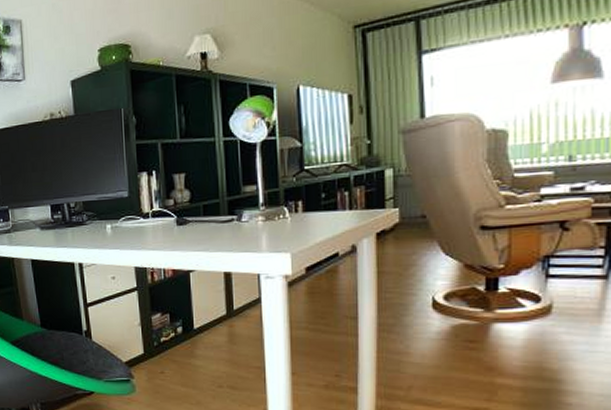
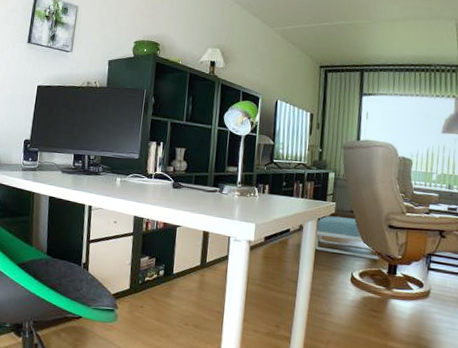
footstool: none [375,225,473,275] -> present [314,215,381,260]

